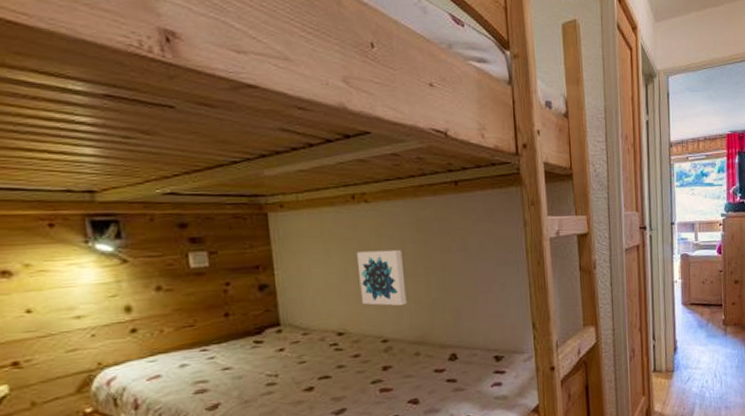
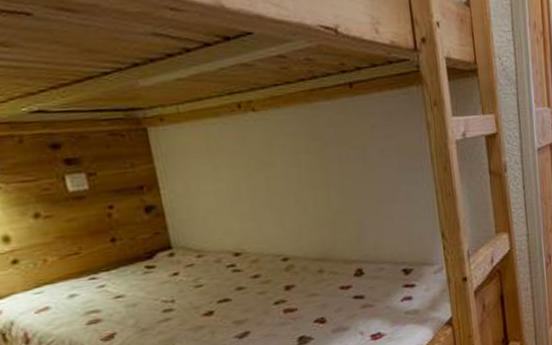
wall art: present [356,249,407,306] -> none [247,160,306,222]

